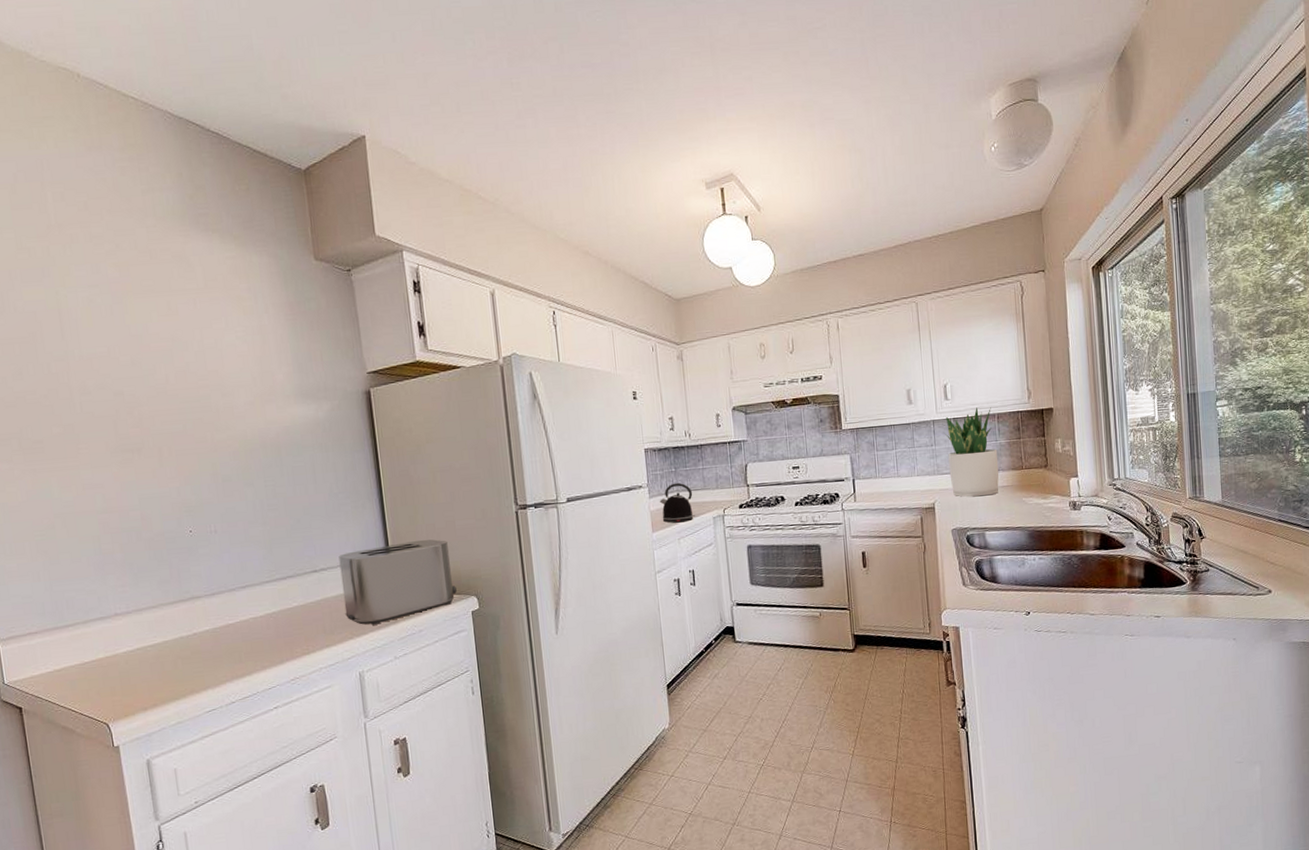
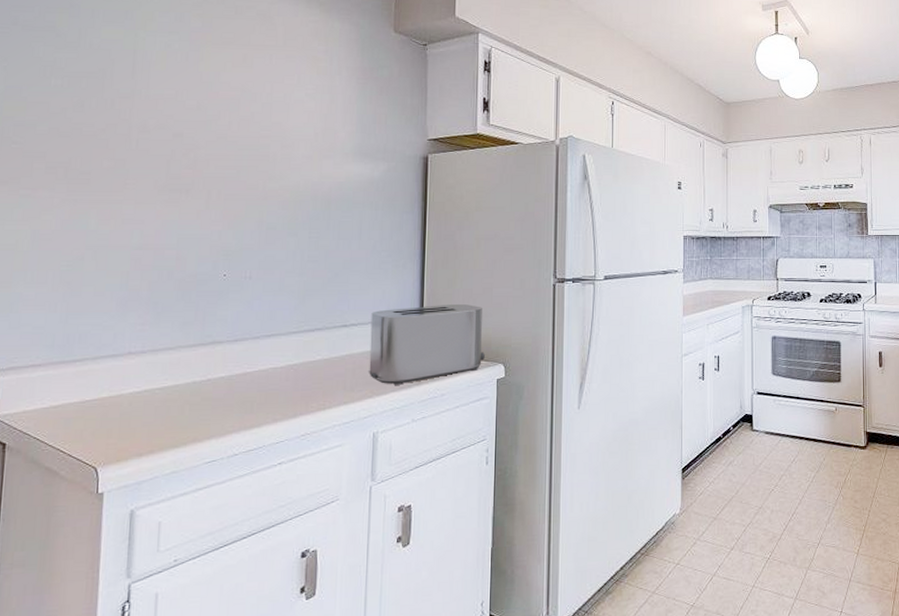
kettle: present [659,482,696,523] -> none [693,270,726,309]

